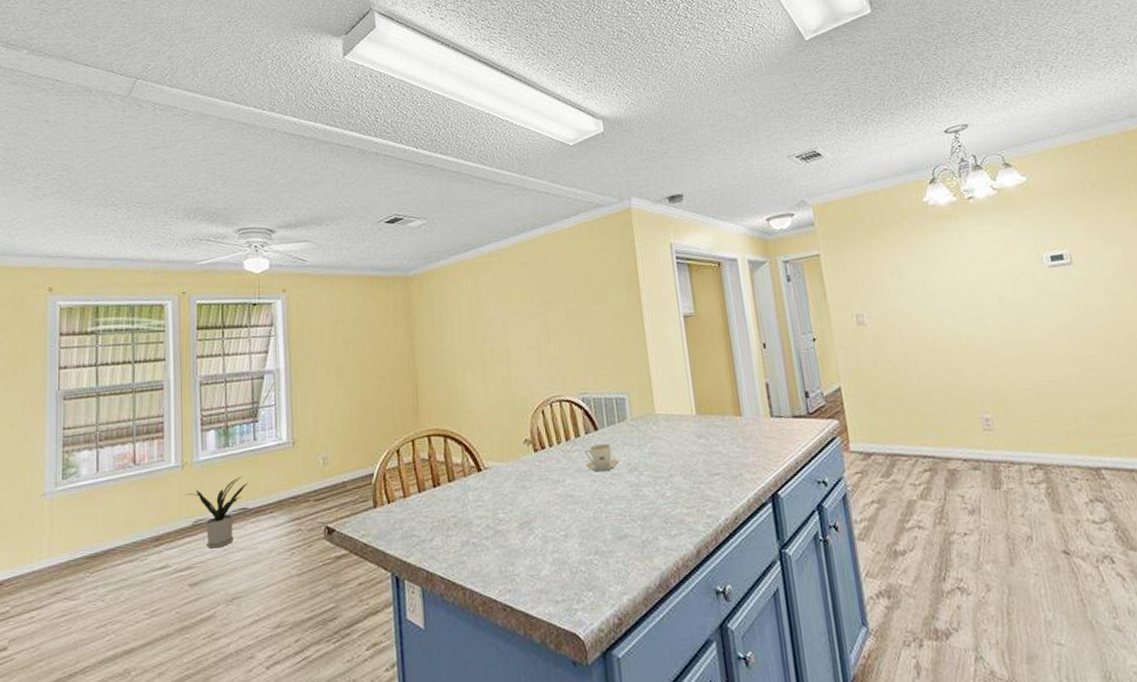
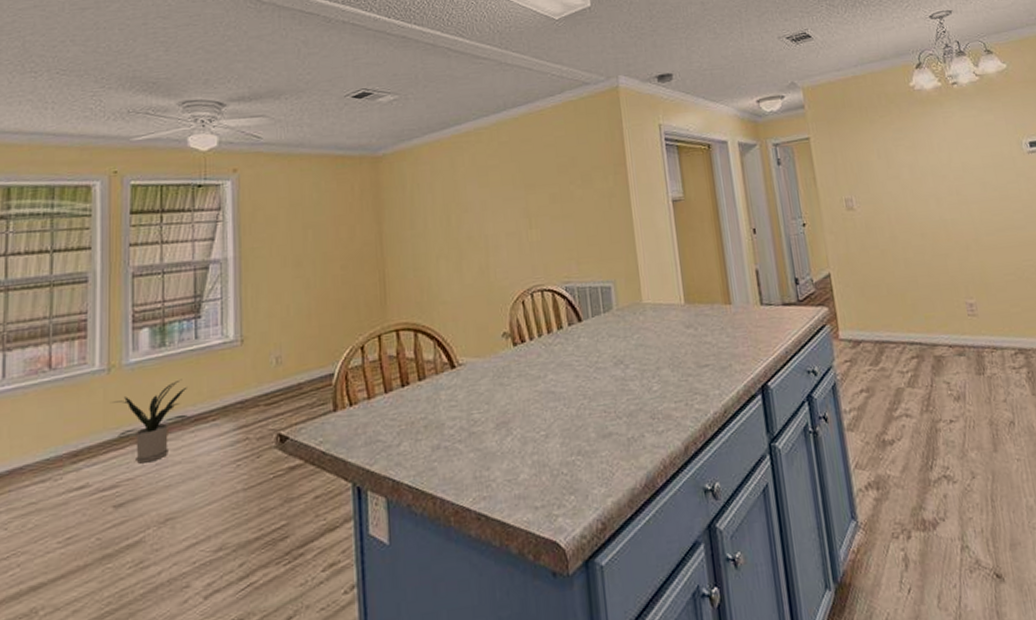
teacup: present [585,443,620,472] -> none [568,335,605,366]

